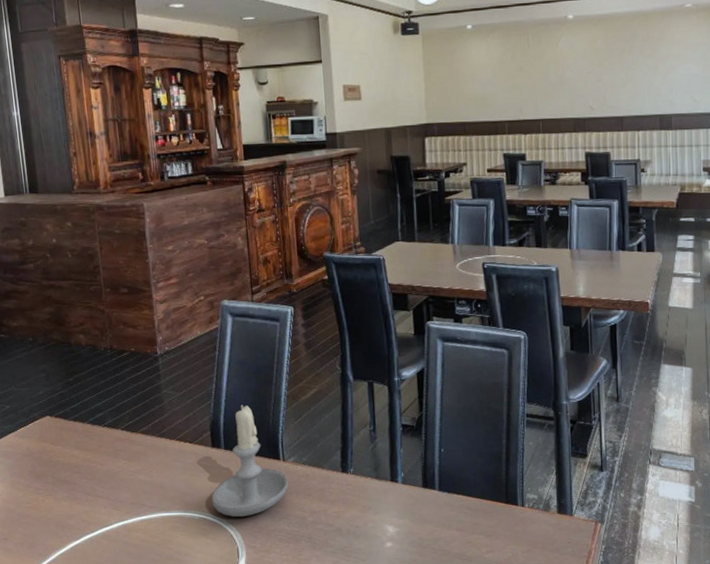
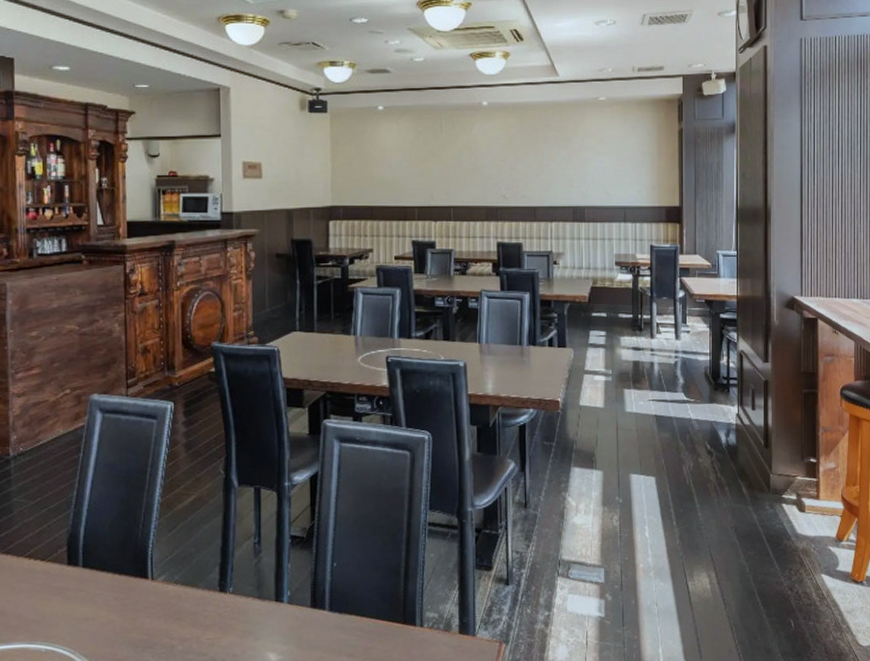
candle: present [212,405,289,517] -> none [63,514,156,648]

